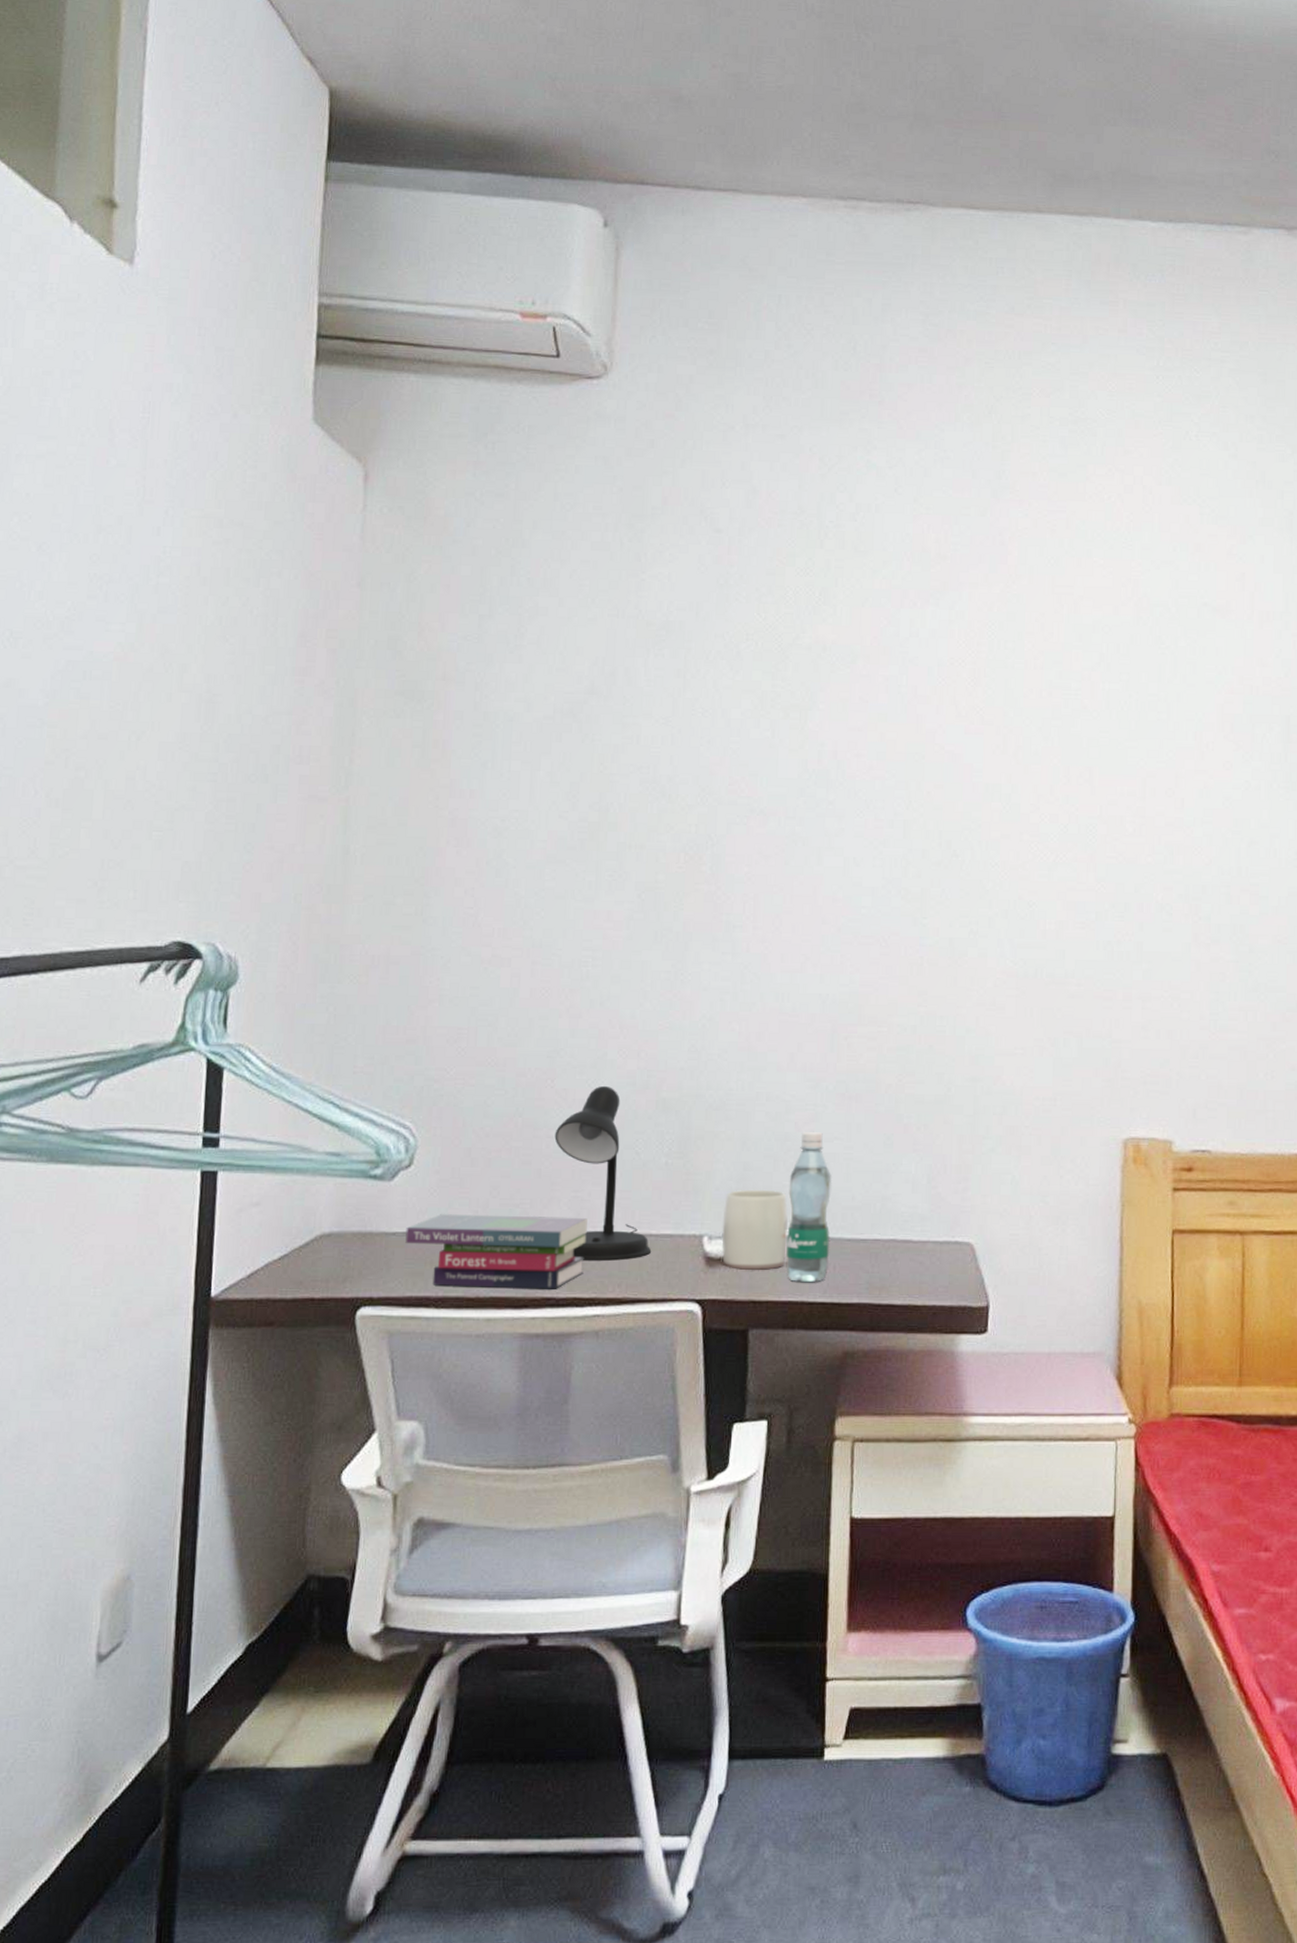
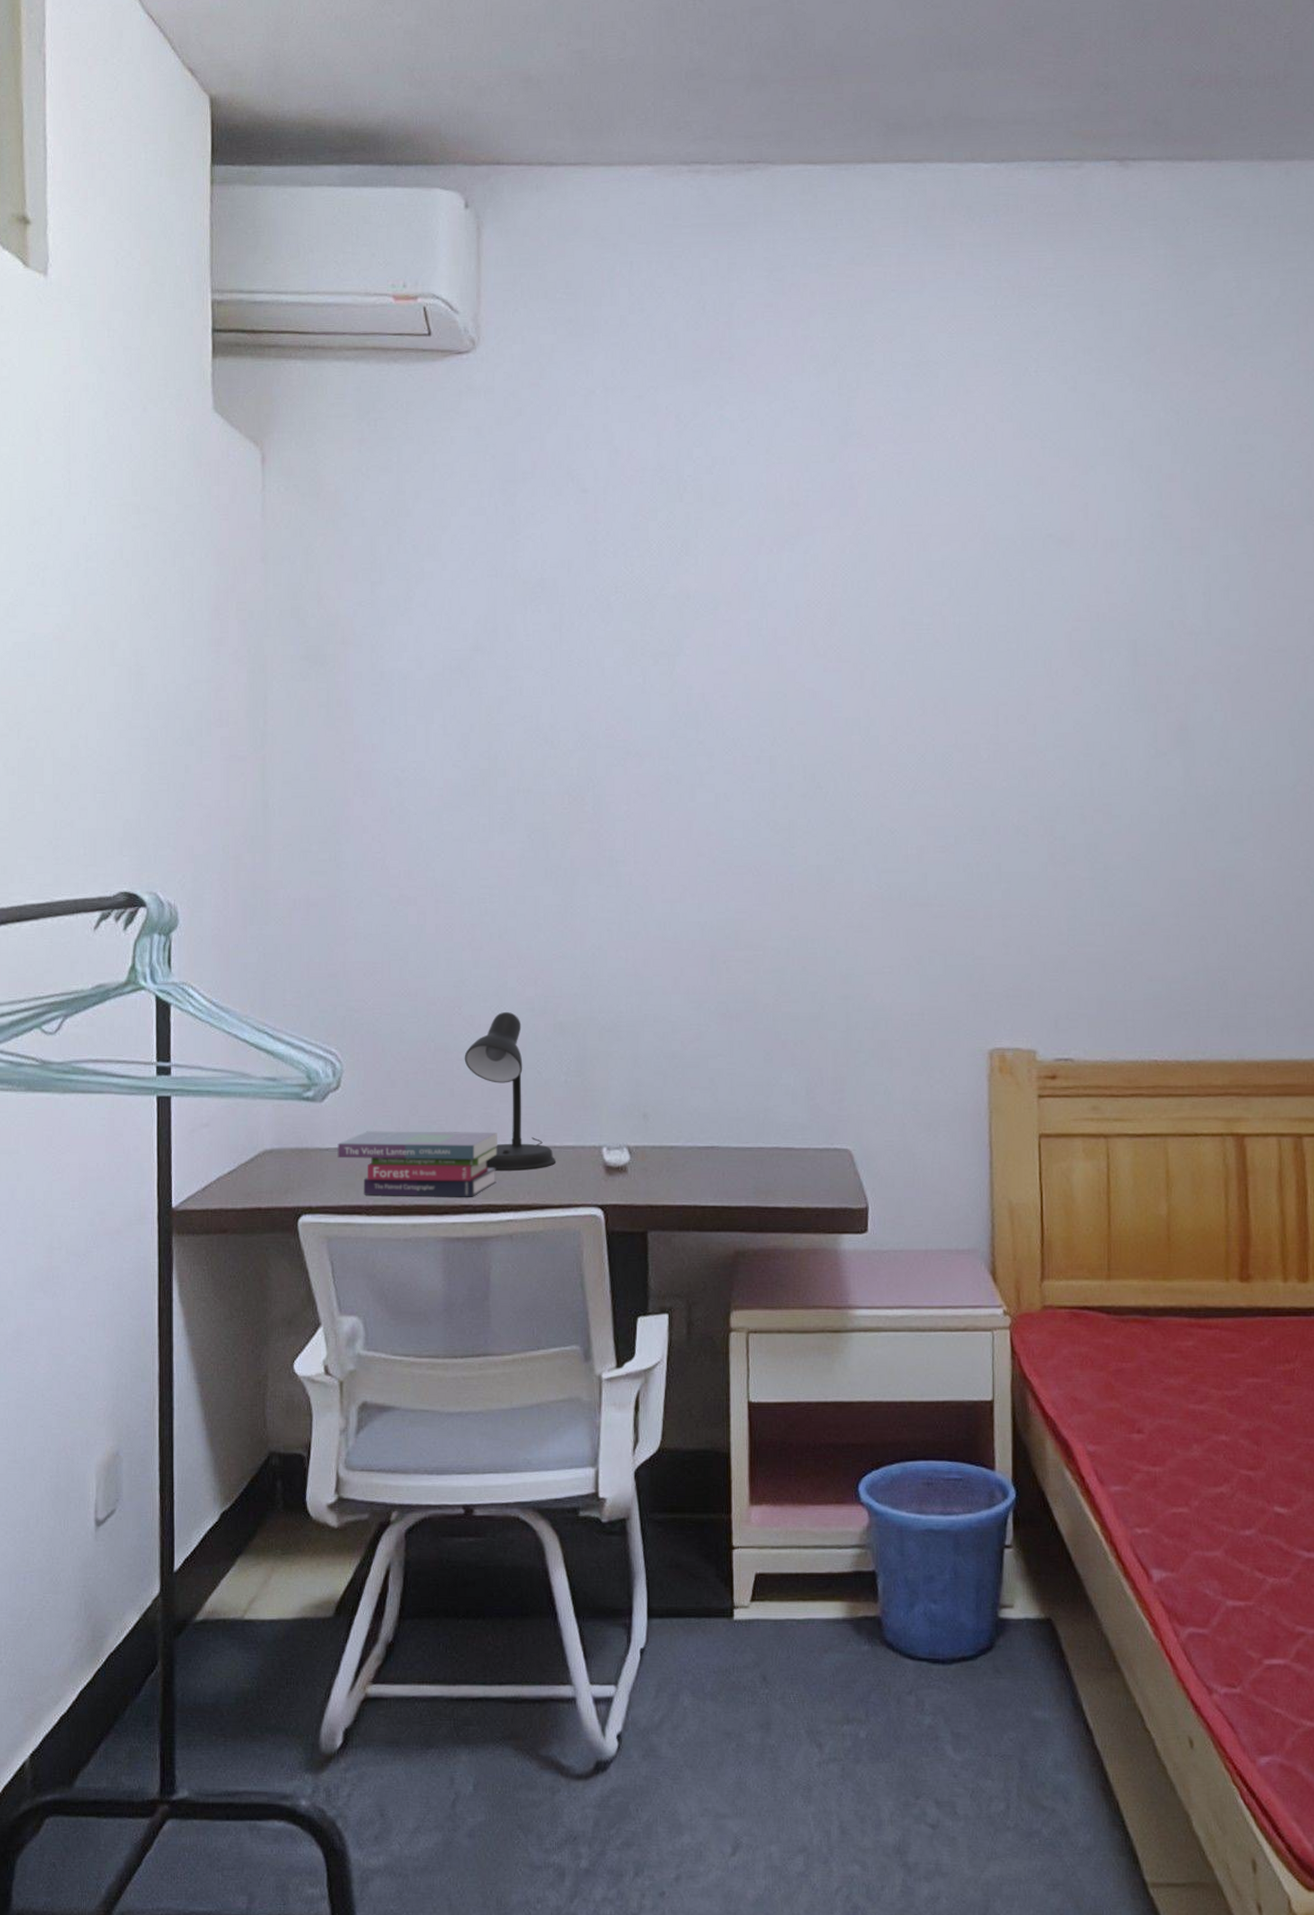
mug: present [722,1189,788,1271] -> none [619,1103,679,1178]
bottle: present [786,1131,832,1283] -> none [678,1049,718,1189]

